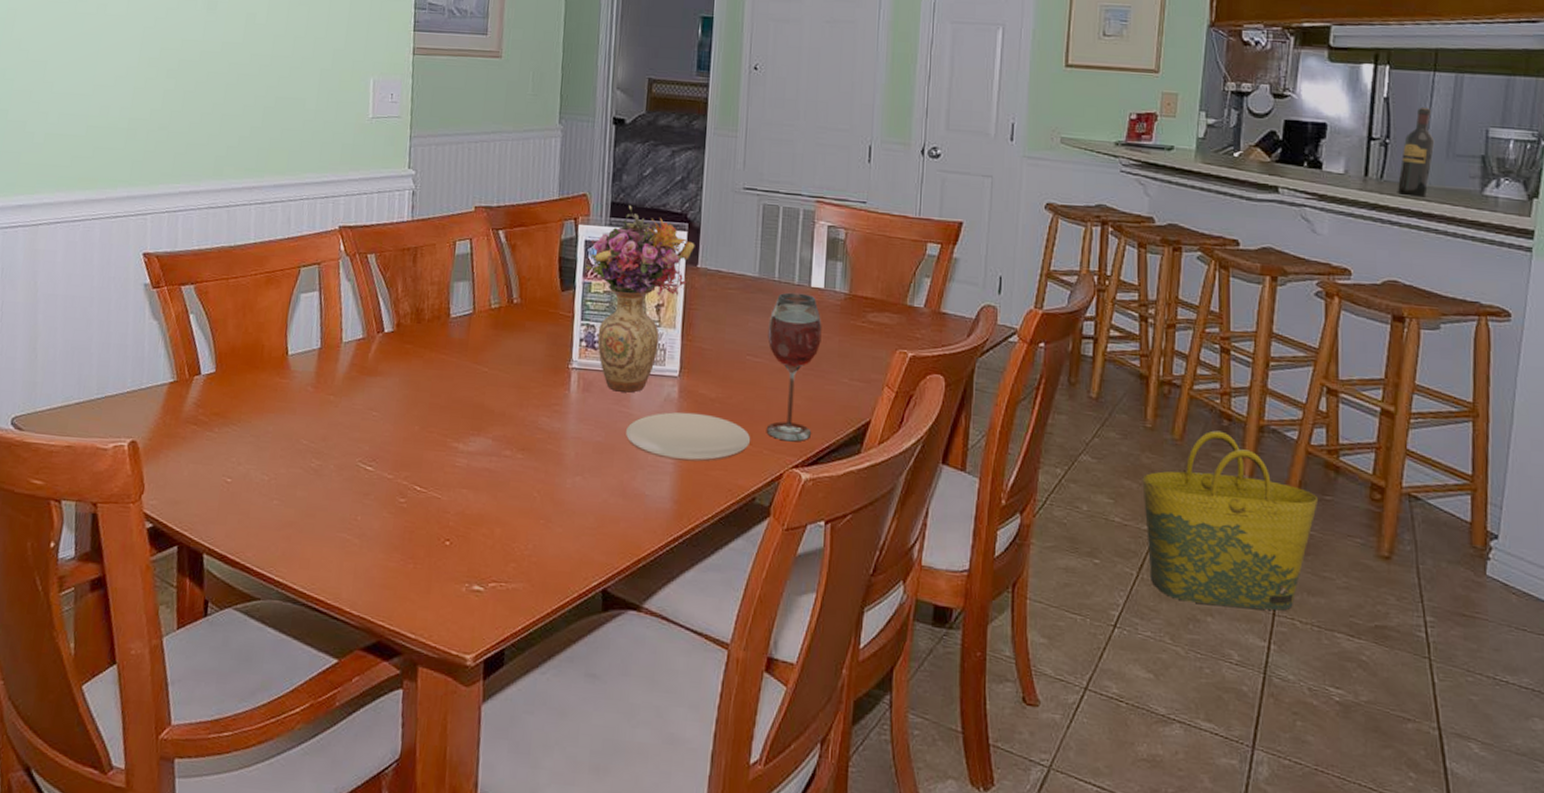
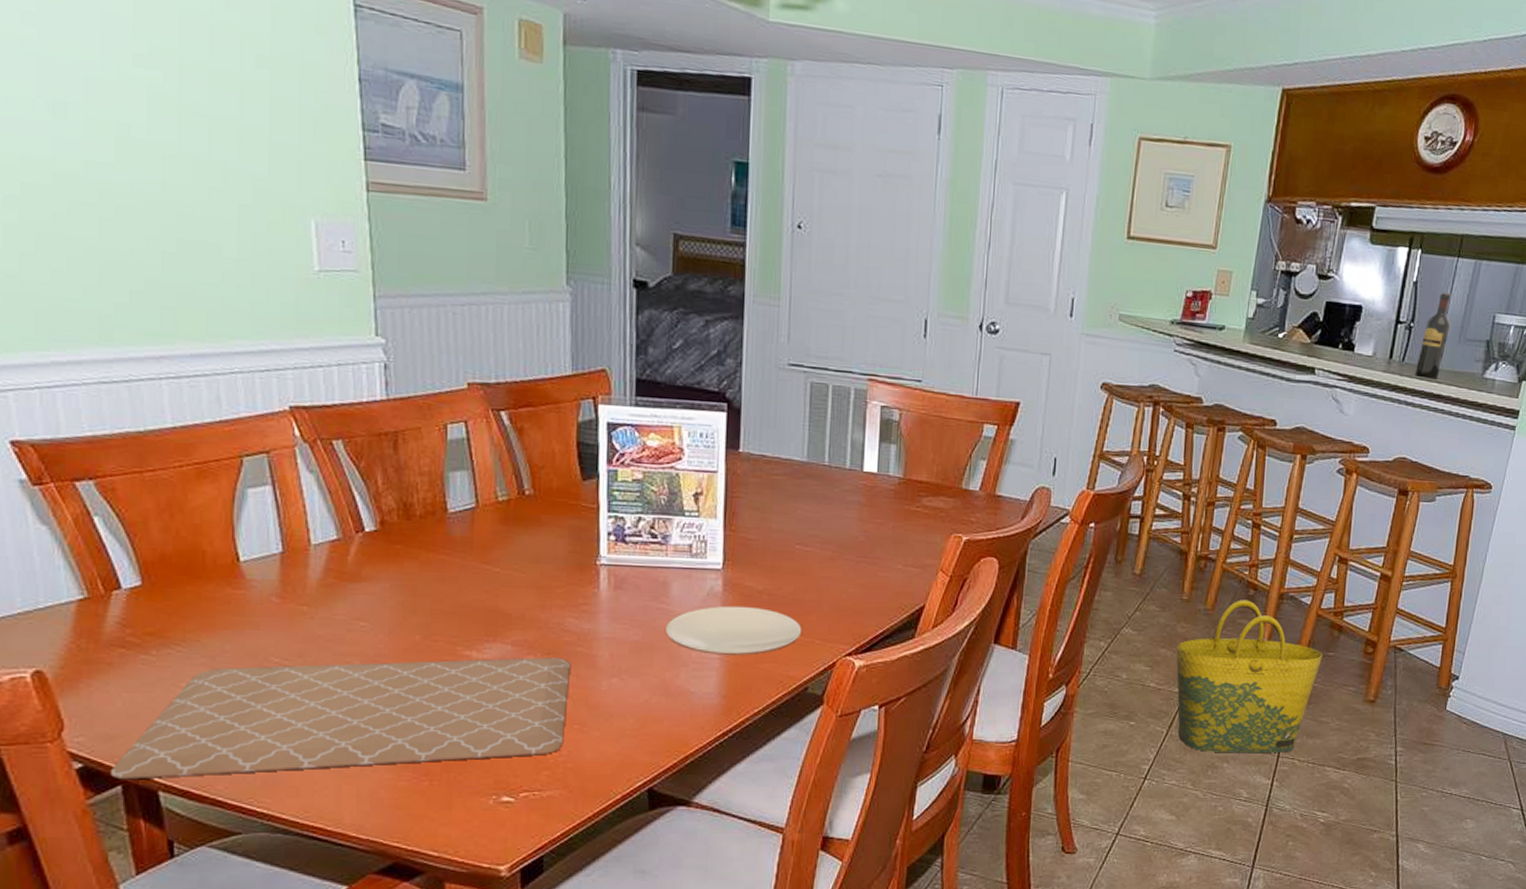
placemat: none [171,446,541,548] -> present [111,657,570,780]
flower arrangement: present [586,205,695,393] -> none [610,382,736,588]
wineglass: present [766,292,822,442] -> none [818,477,875,630]

